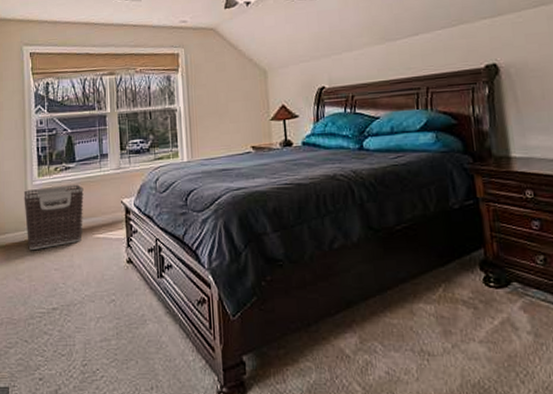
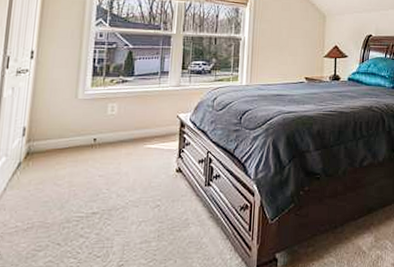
clothes hamper: present [23,184,84,250] -> none [71,97,139,156]

